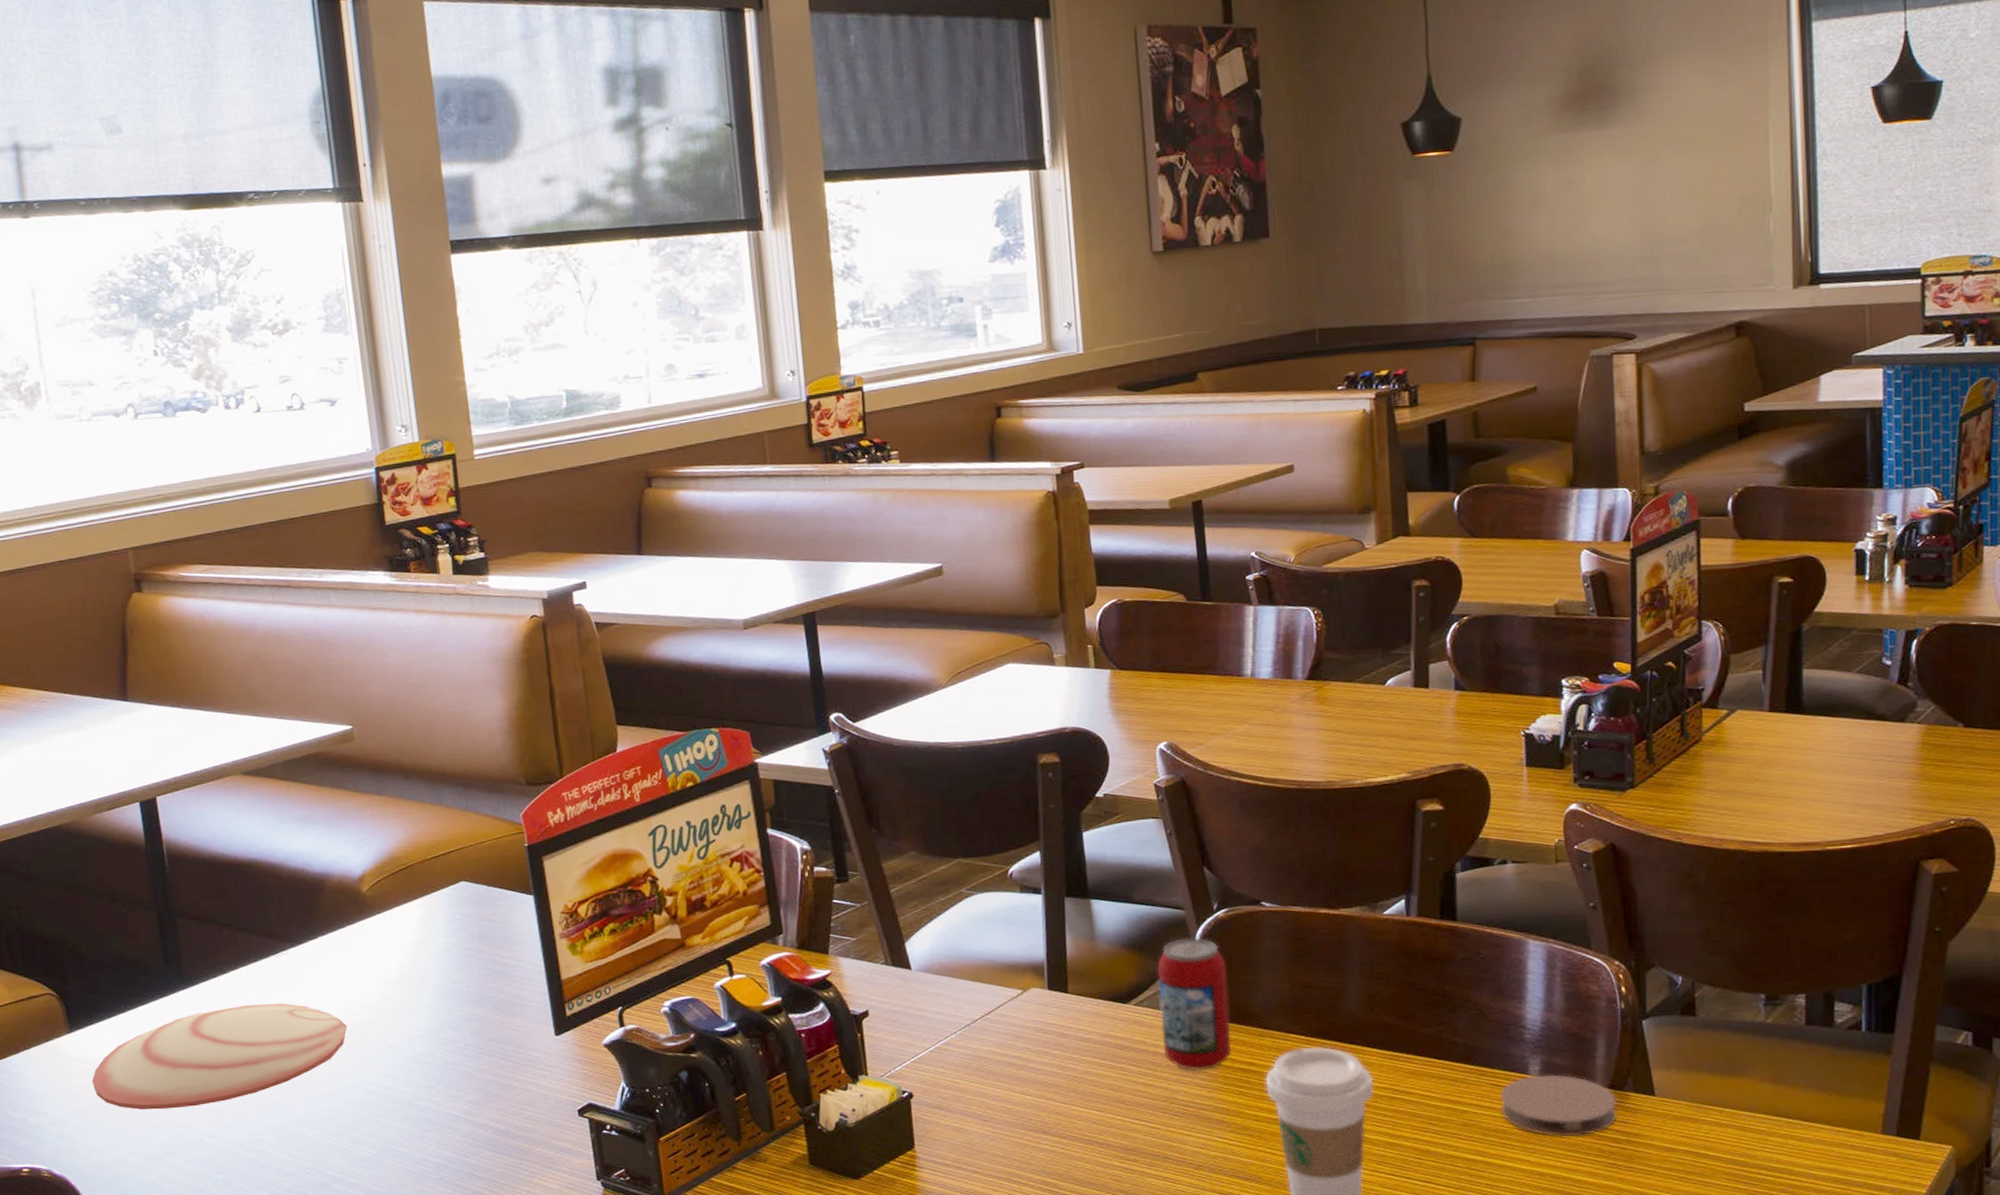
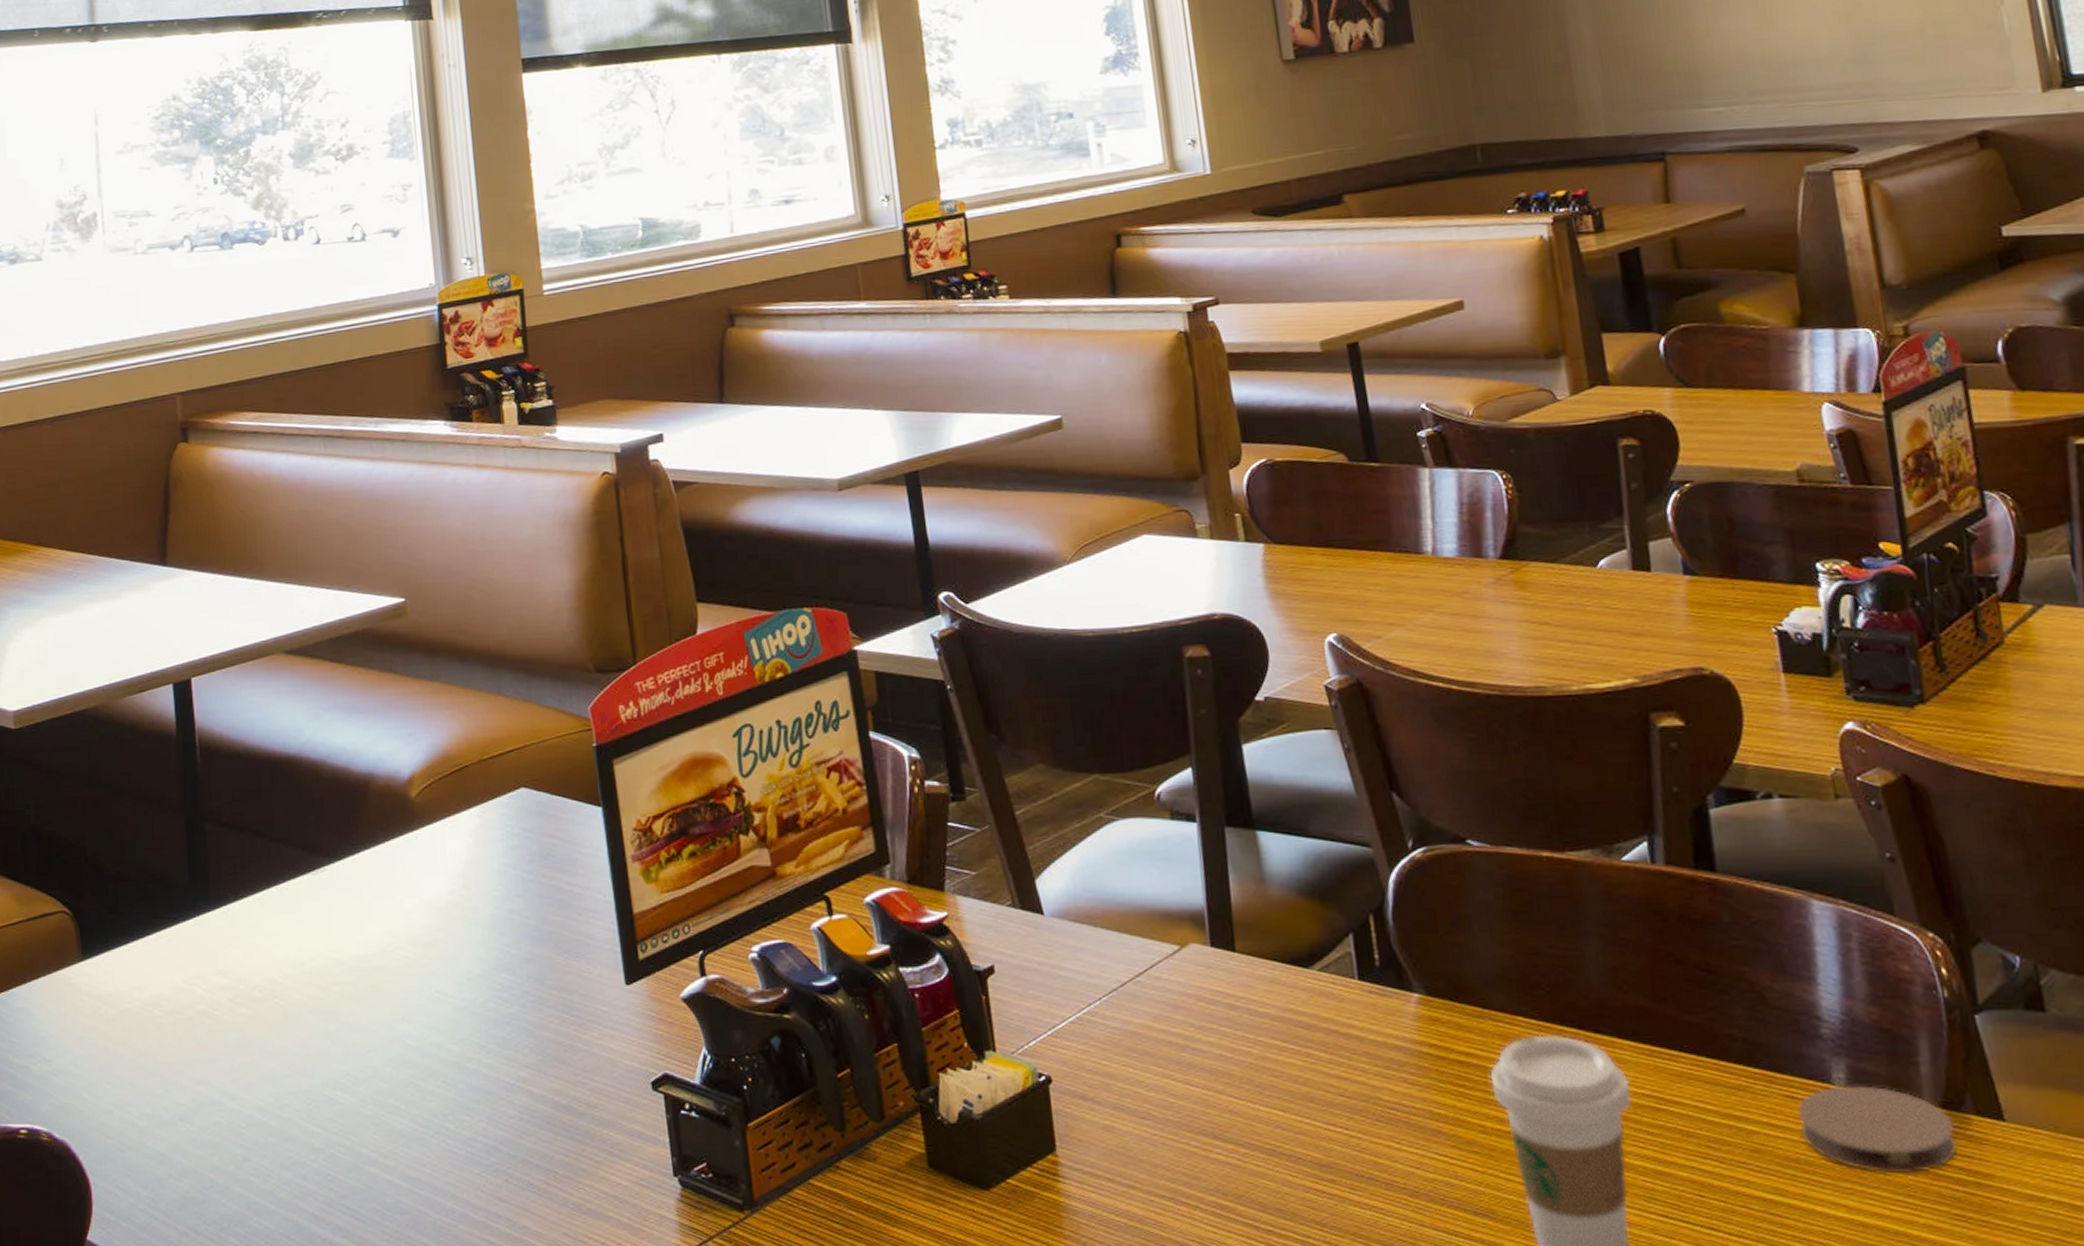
plate: present [92,1002,348,1110] -> none [103,931,390,1061]
beverage can: present [1157,937,1232,1072] -> none [1343,884,1446,1062]

